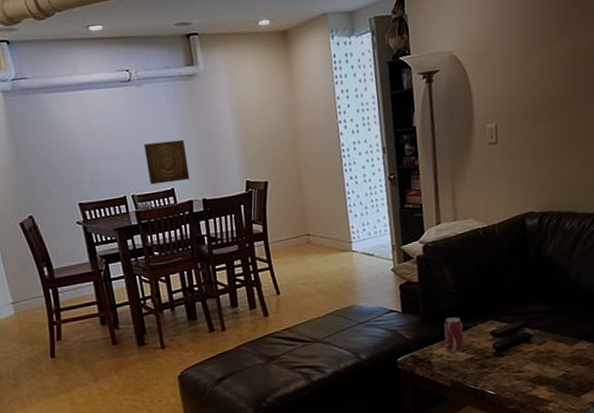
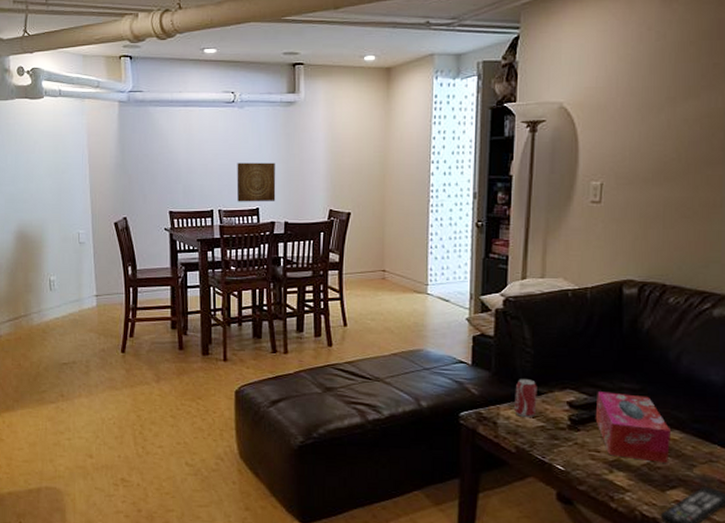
tissue box: none [514,315,580,374] -> present [595,391,670,463]

